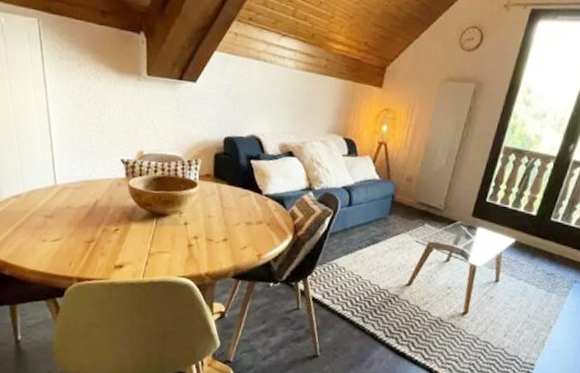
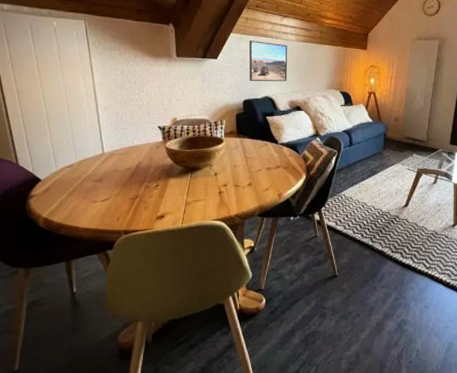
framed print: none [233,63,284,119] -> present [249,41,288,82]

